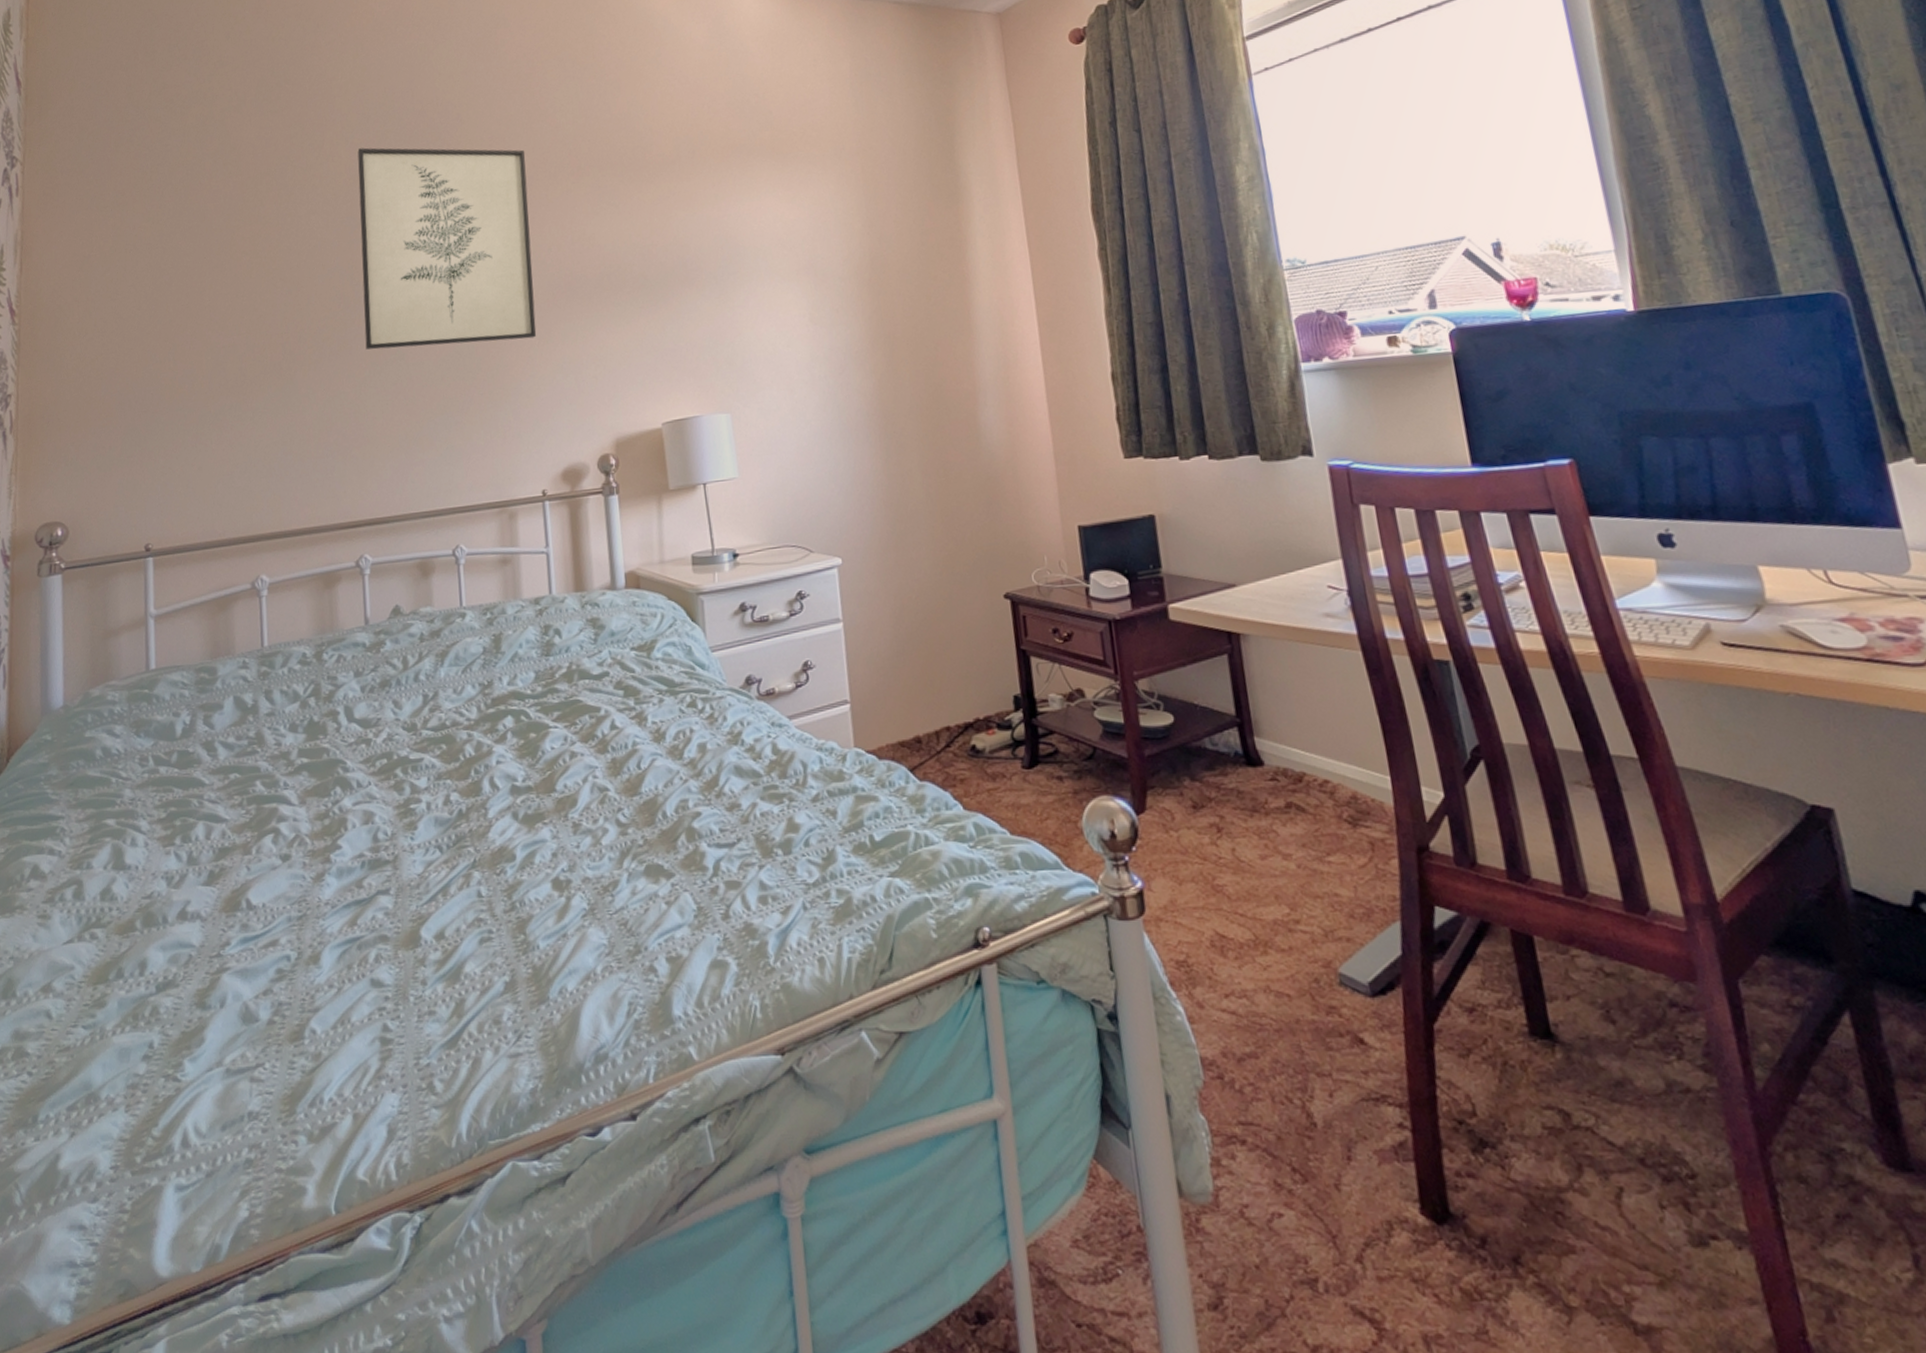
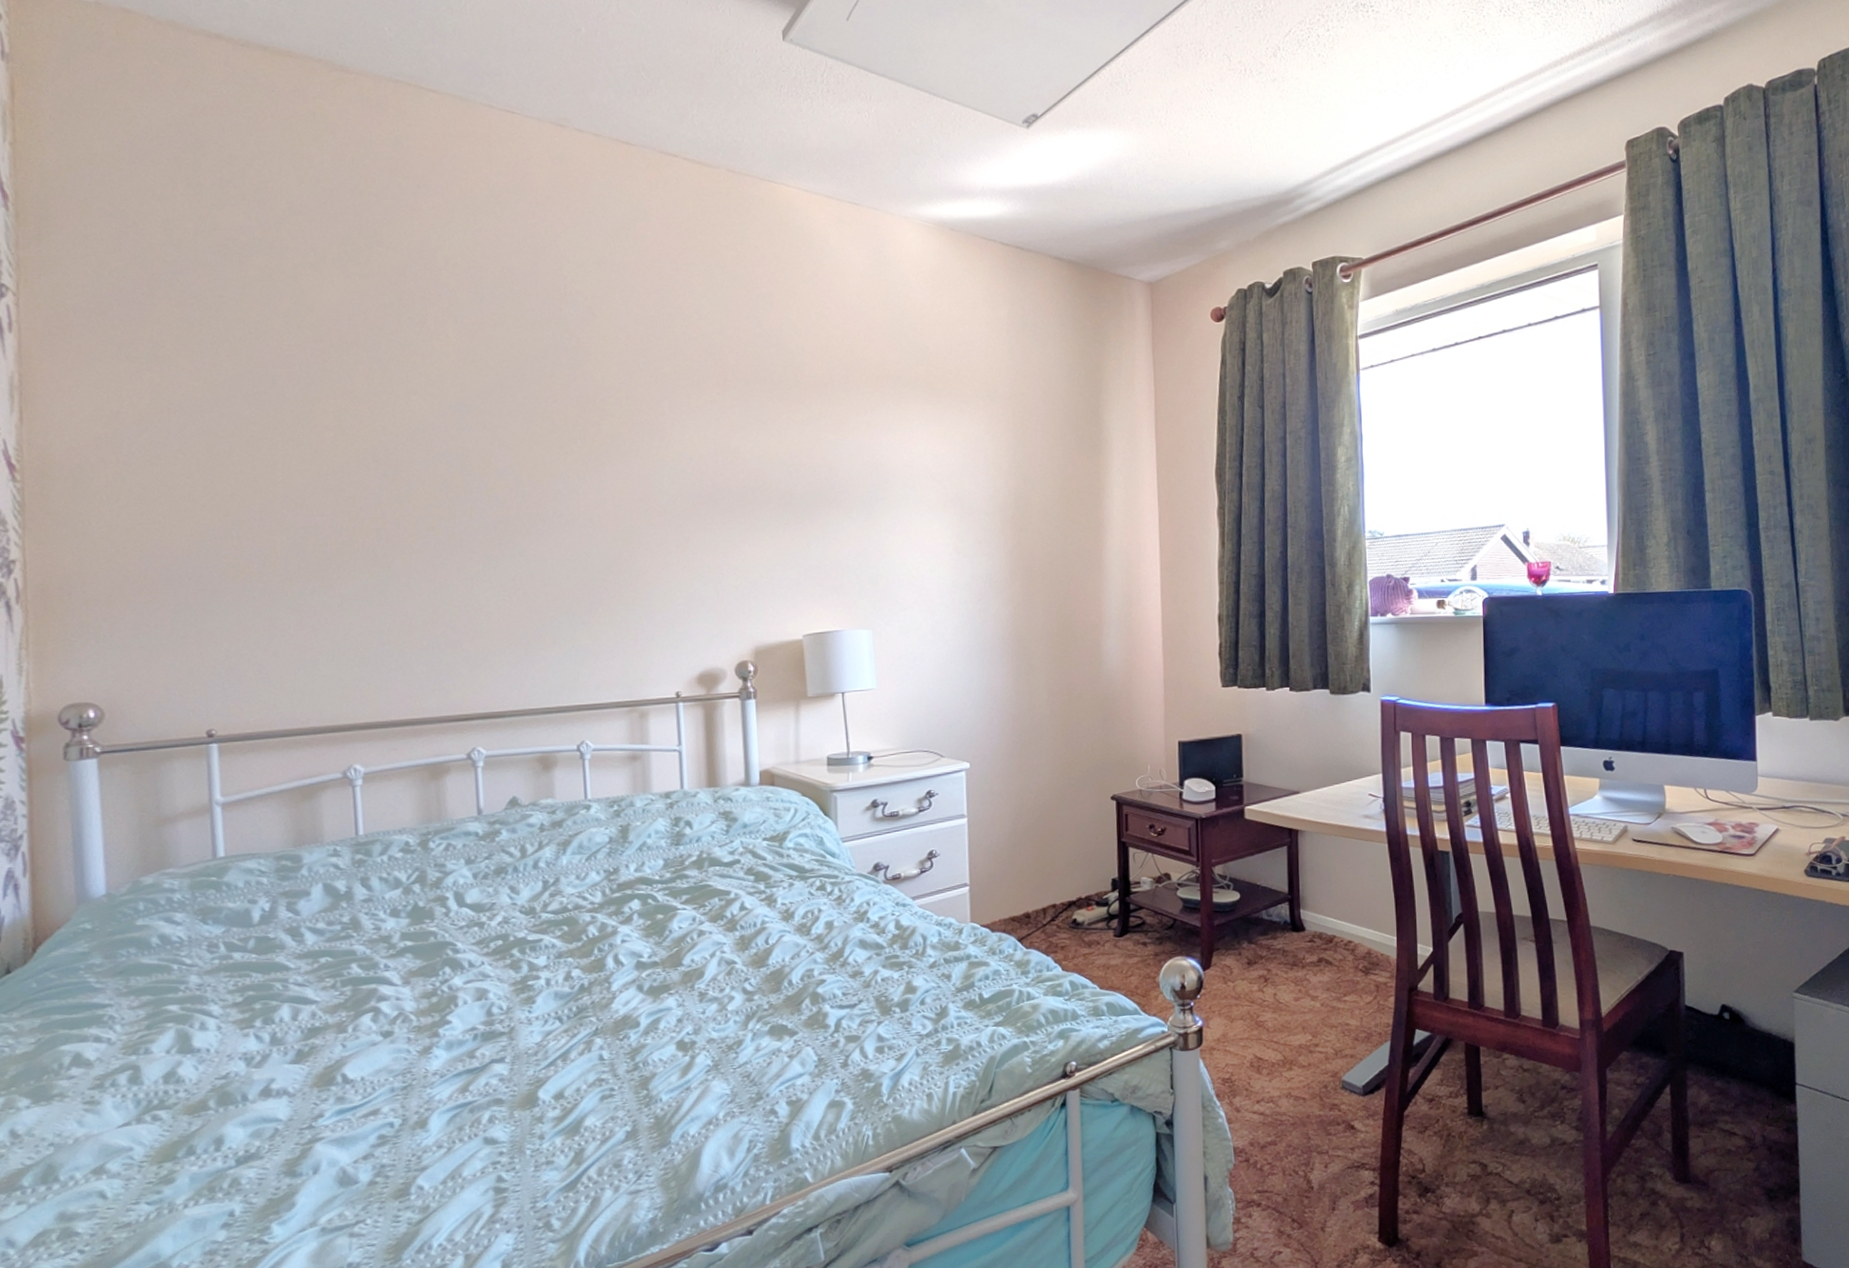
wall art: present [357,147,537,350] -> none [469,329,674,545]

